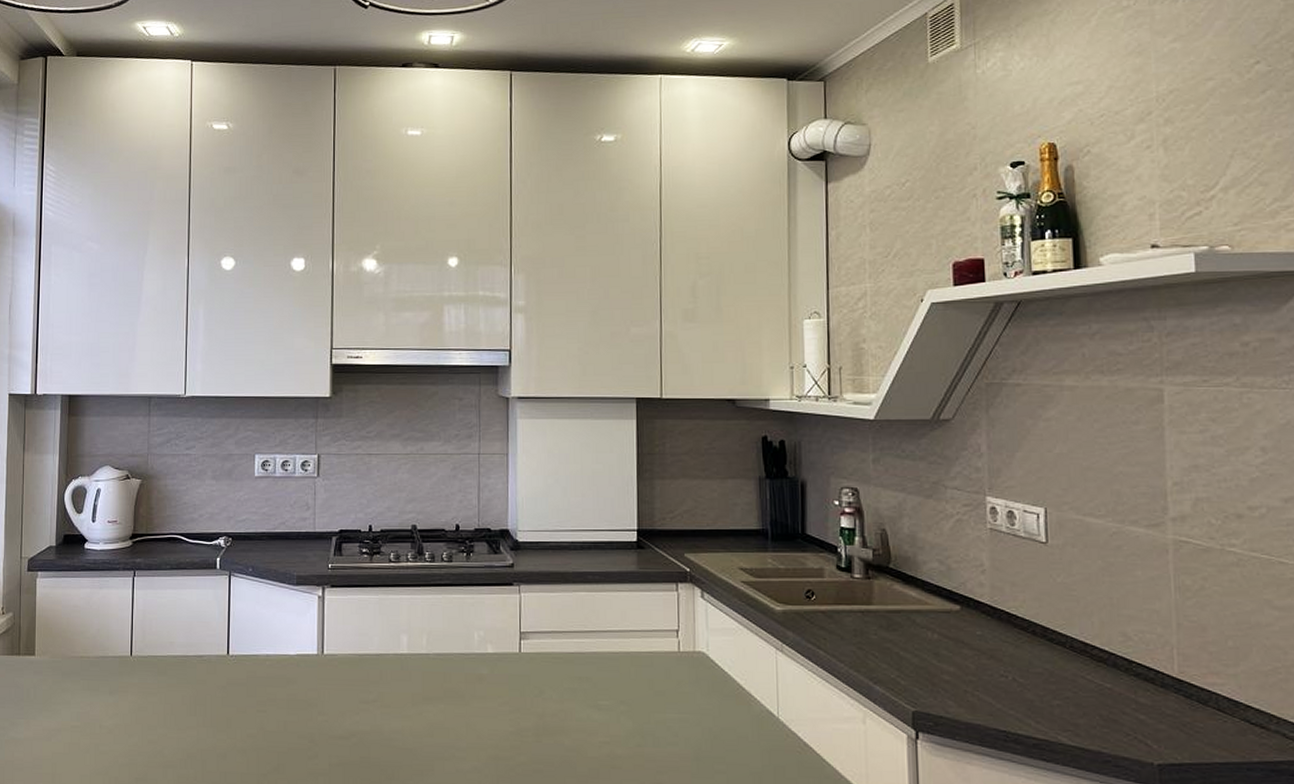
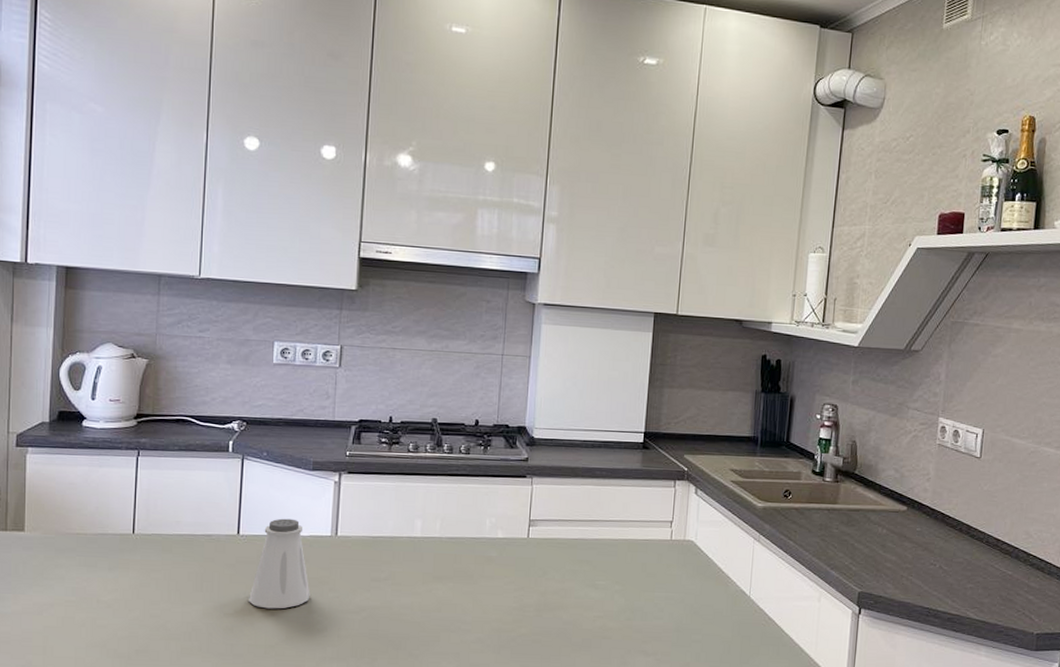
saltshaker: none [240,636,300,734] -> present [249,518,310,609]

